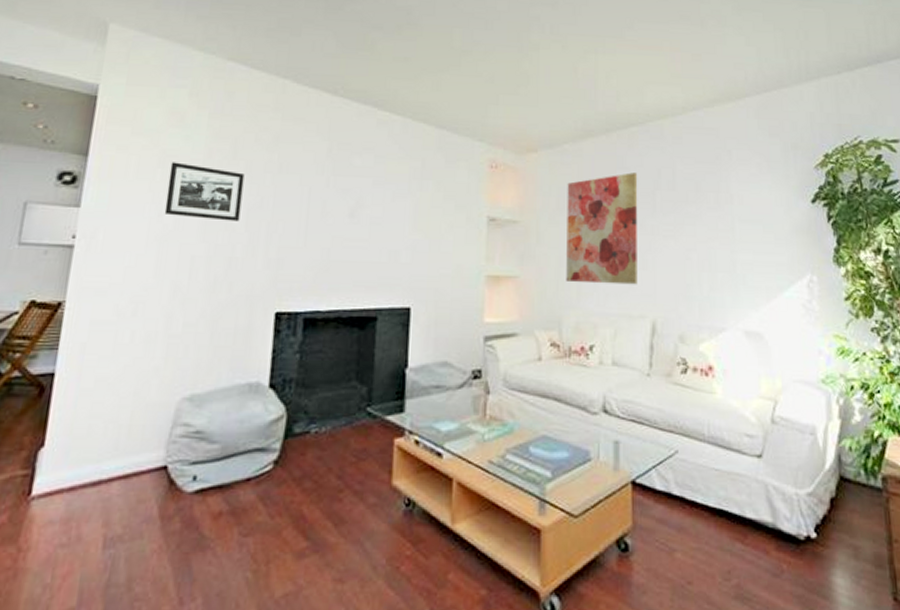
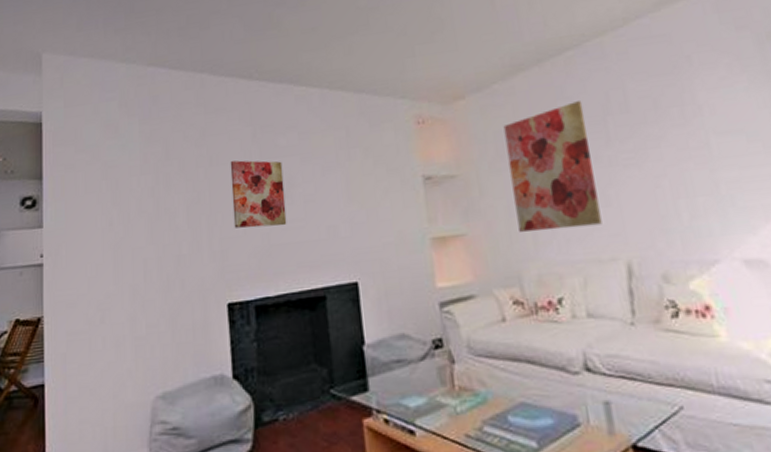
picture frame: present [164,162,245,222] -> none [113,171,181,224]
wall art: none [294,172,354,244] -> present [230,160,287,228]

